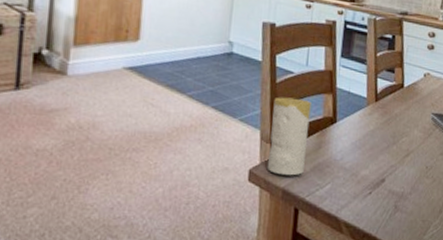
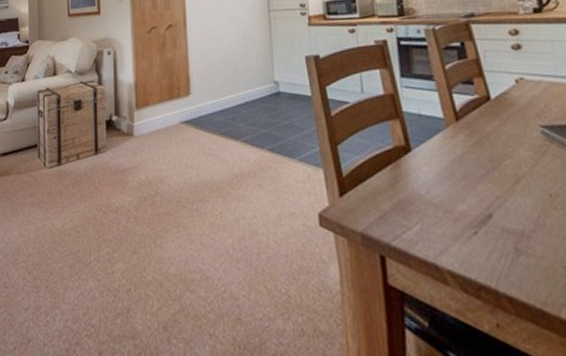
candle: present [267,97,311,176] -> none [332,129,383,218]

